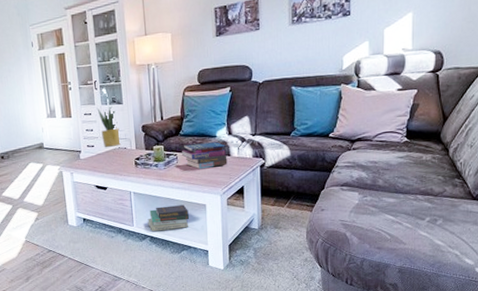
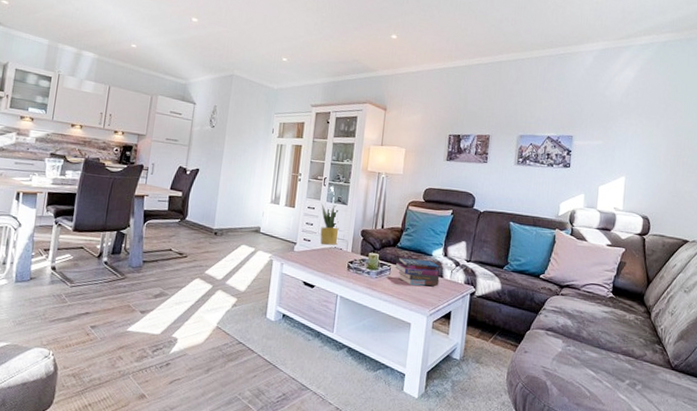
books: present [147,205,190,232] -> none [348,316,393,345]

